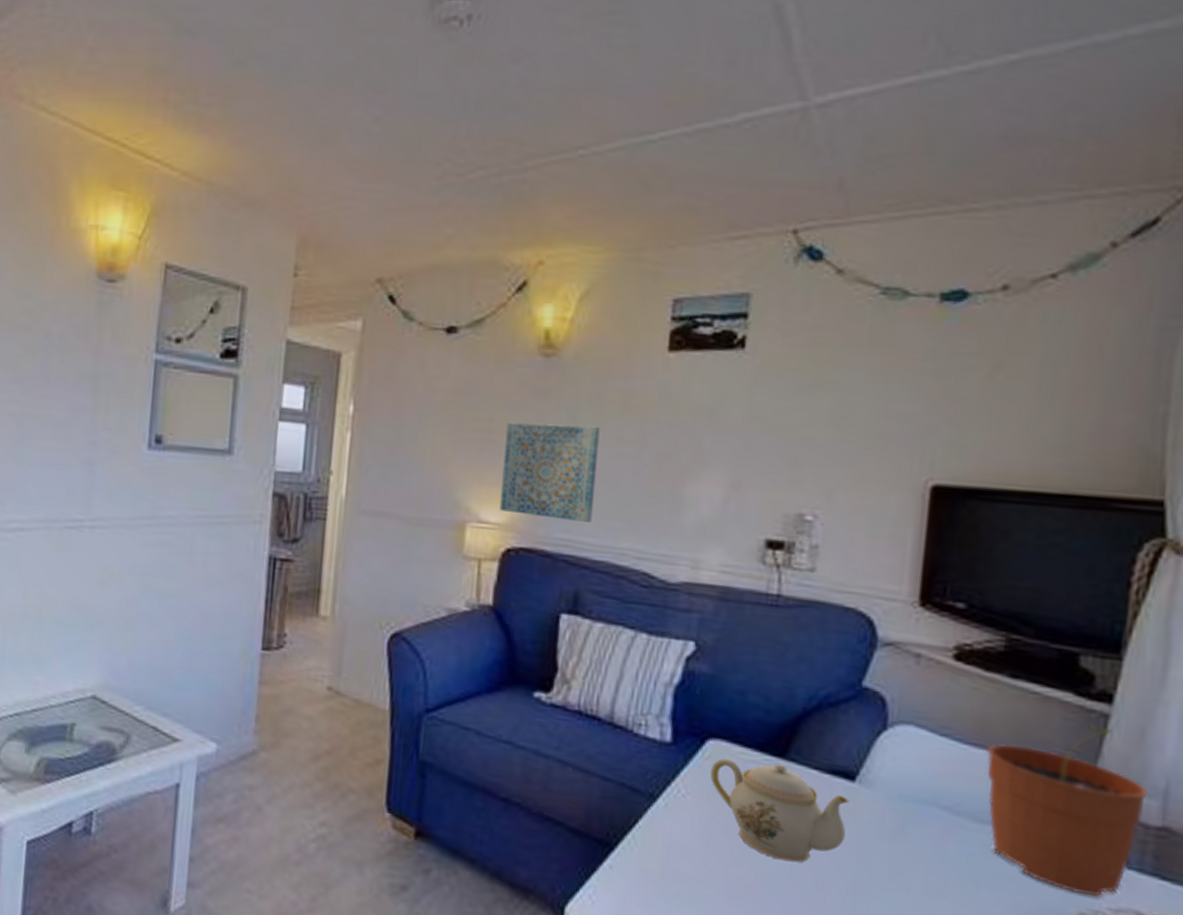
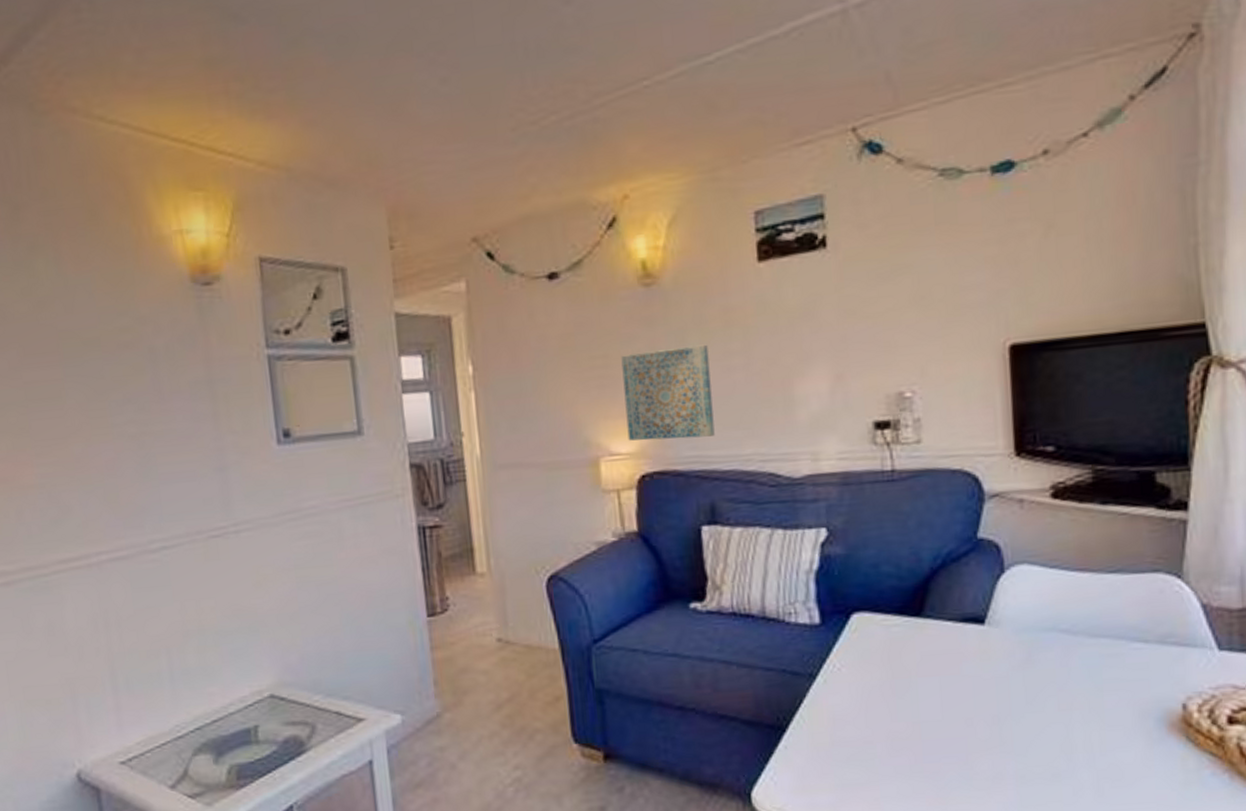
teapot: present [710,758,850,863] -> none [859,622,985,708]
plant pot: present [987,725,1148,898] -> none [1091,531,1227,681]

